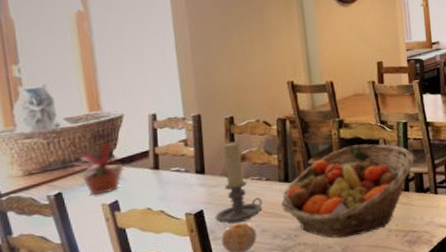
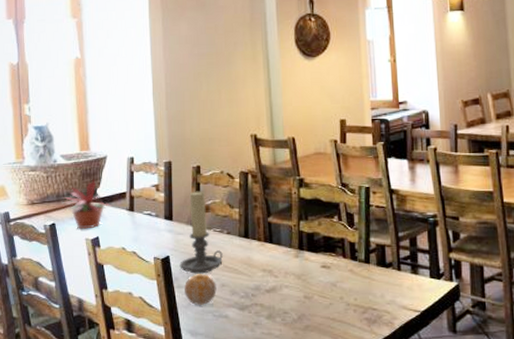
fruit basket: present [281,144,414,238] -> none [241,207,376,305]

